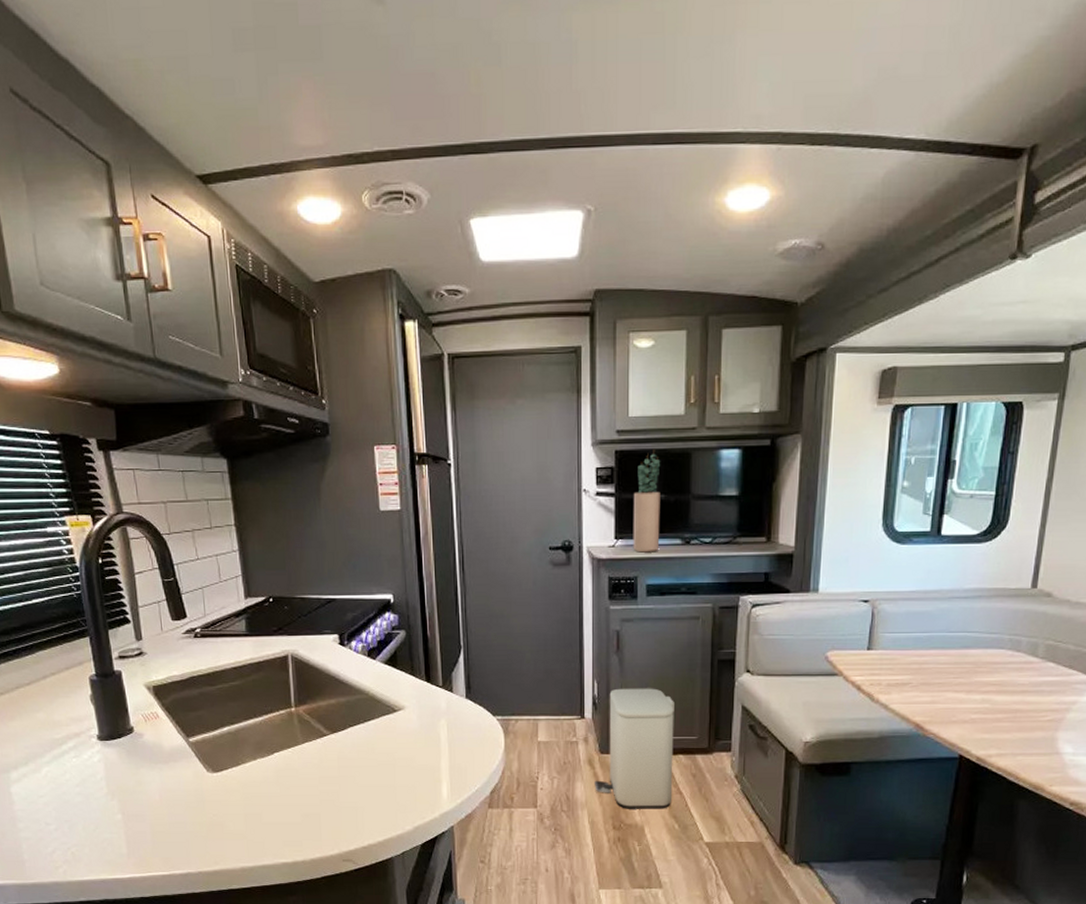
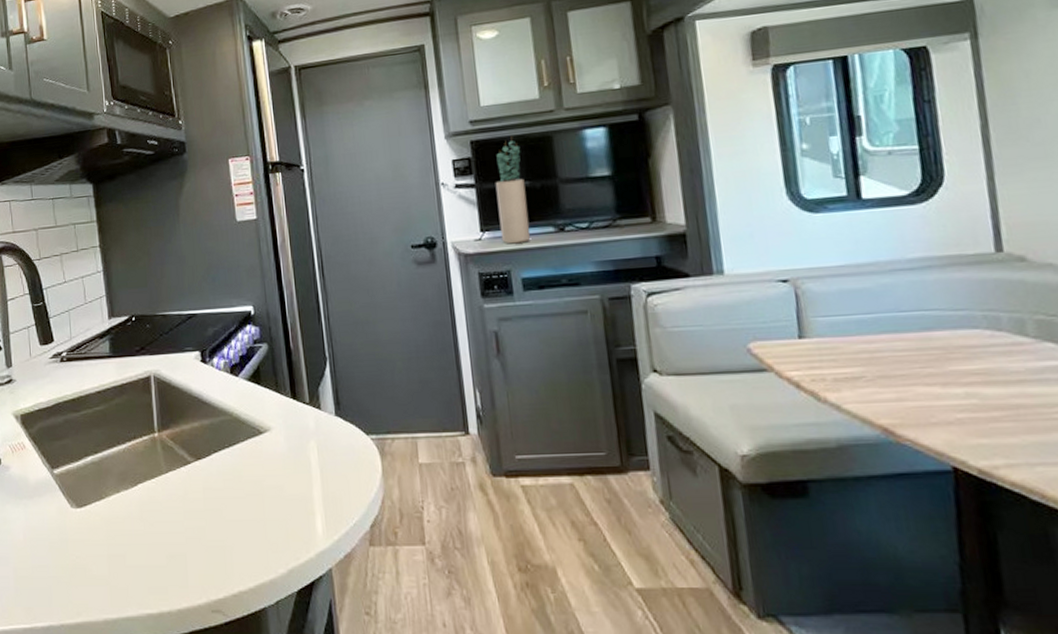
pedal bin: present [593,688,674,809] -> none [488,396,586,545]

